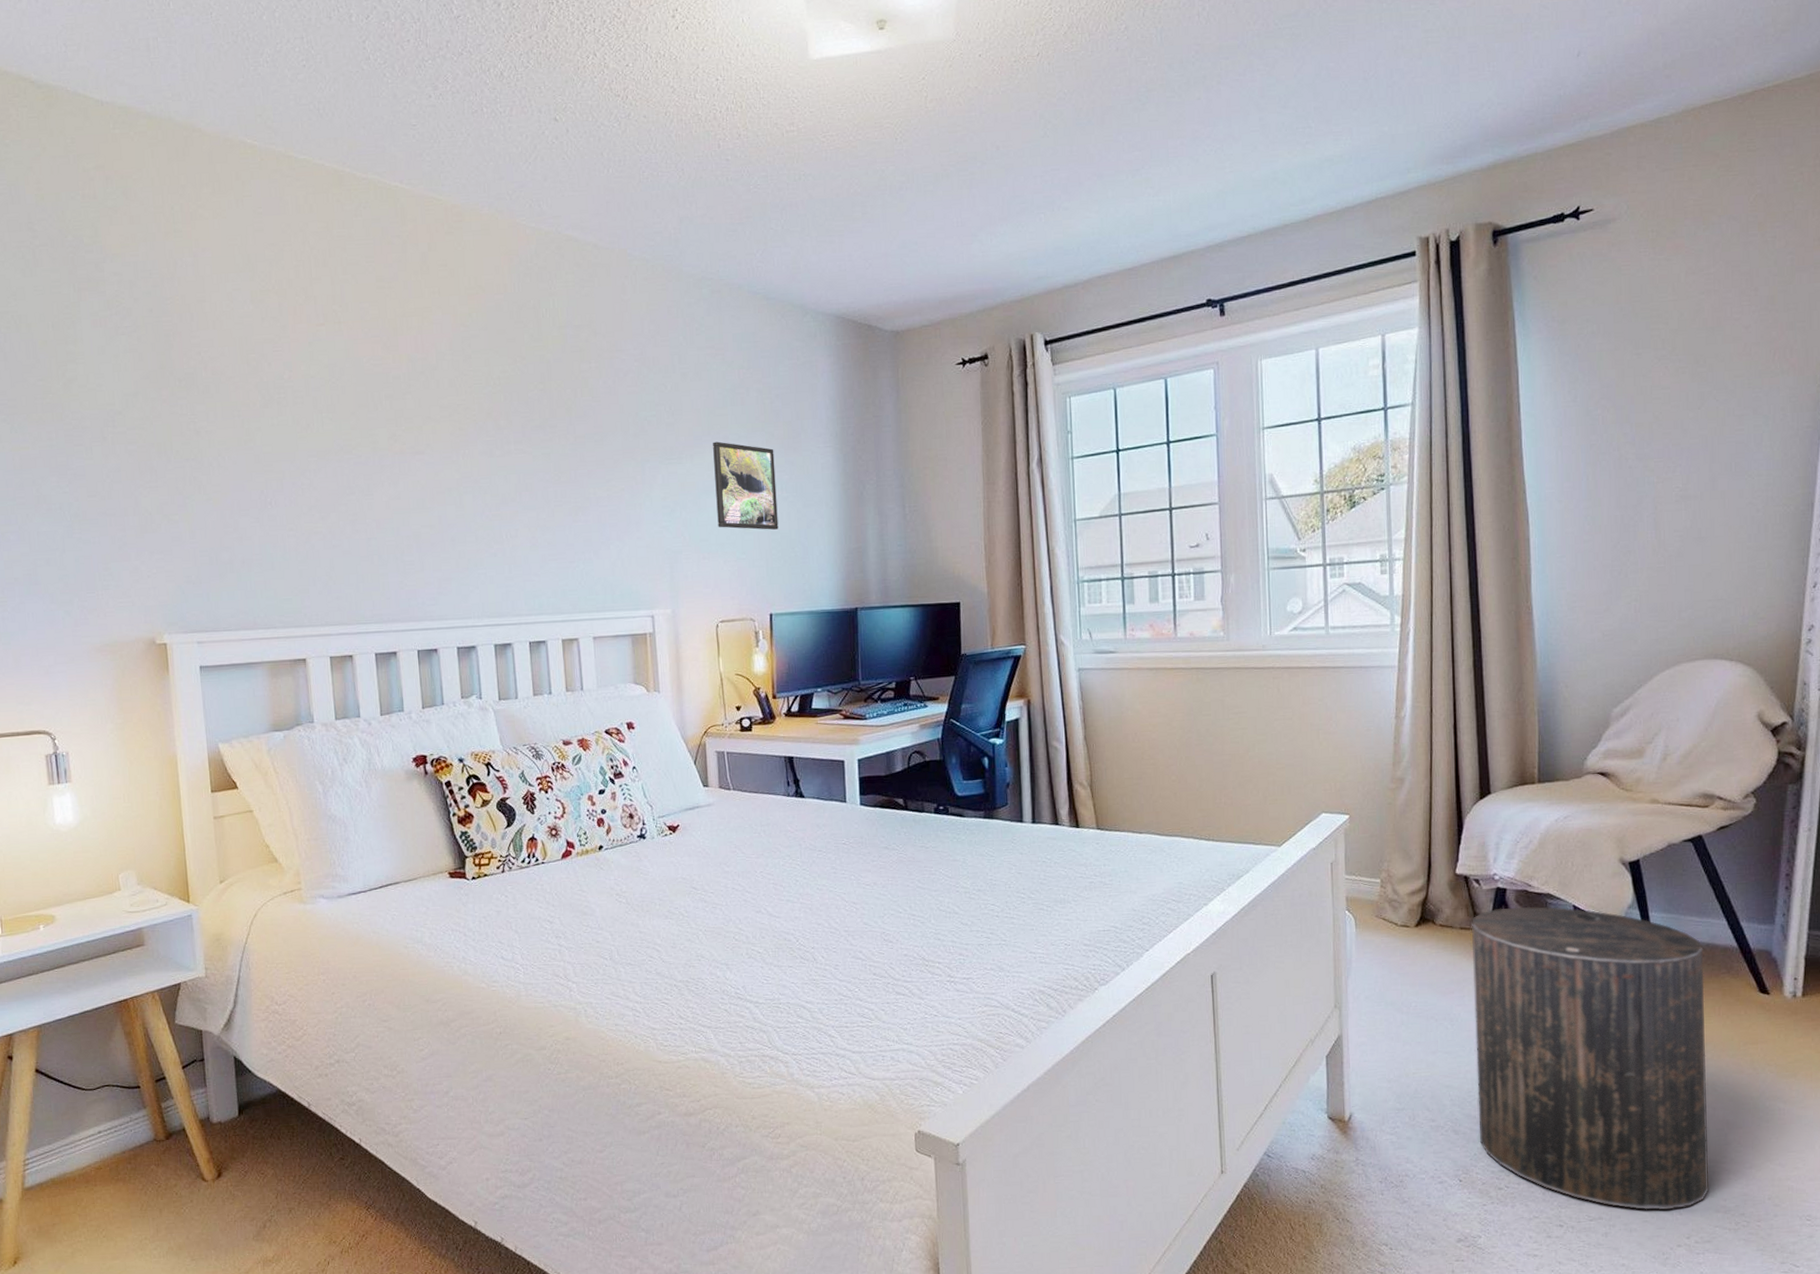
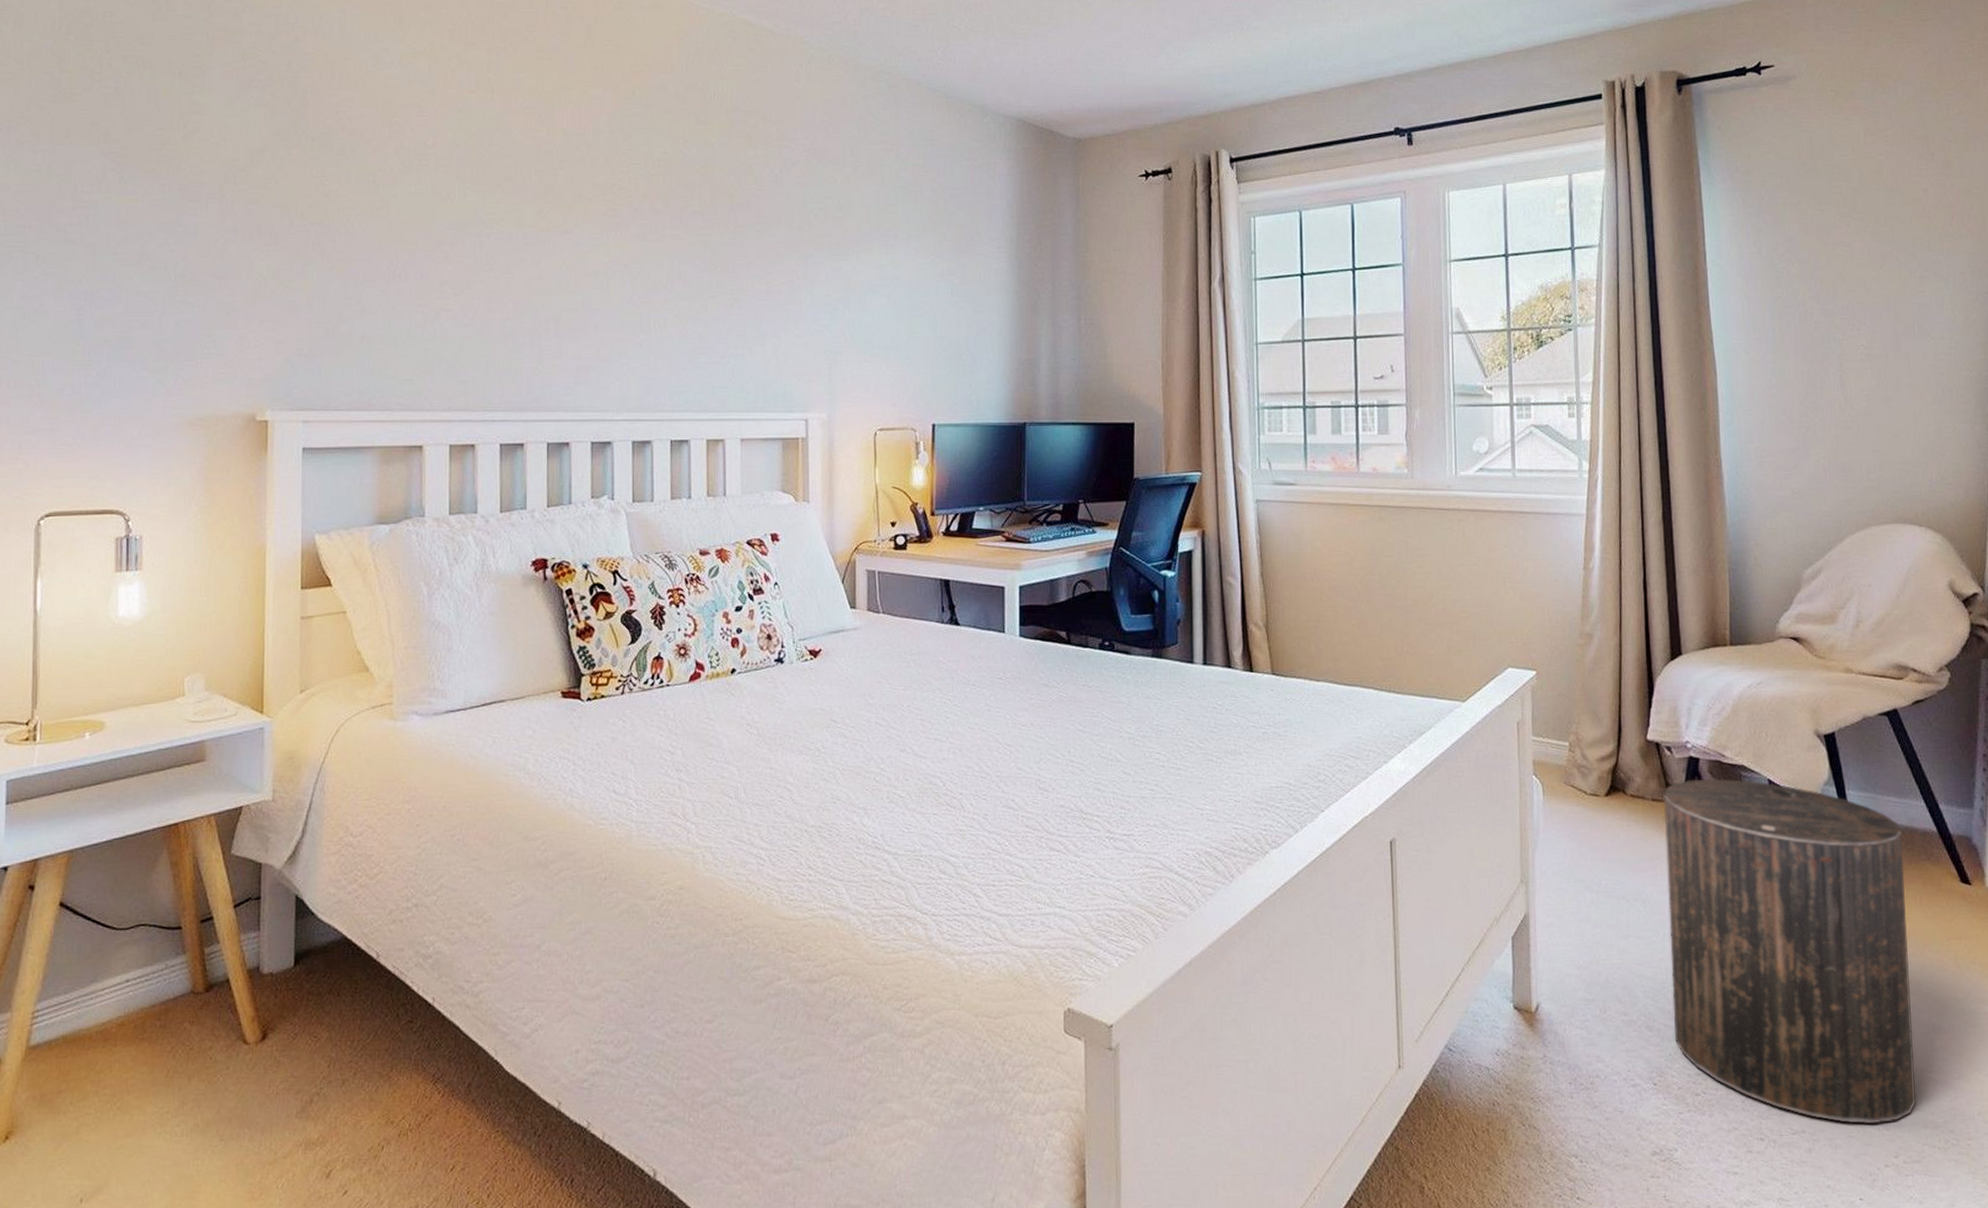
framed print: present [713,441,779,530] -> none [882,239,946,335]

